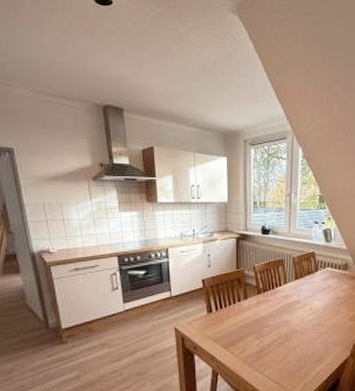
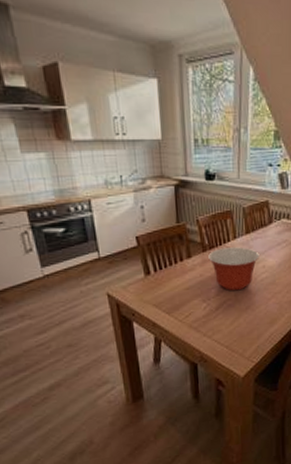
mixing bowl: none [262,291,307,330] -> present [208,247,260,291]

